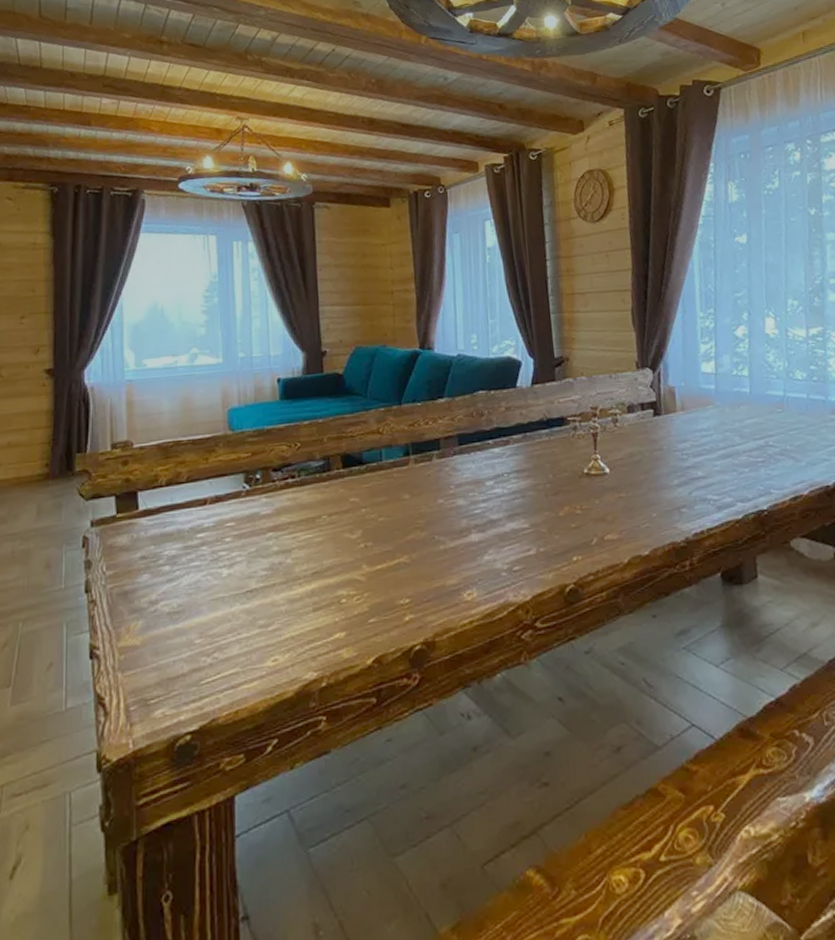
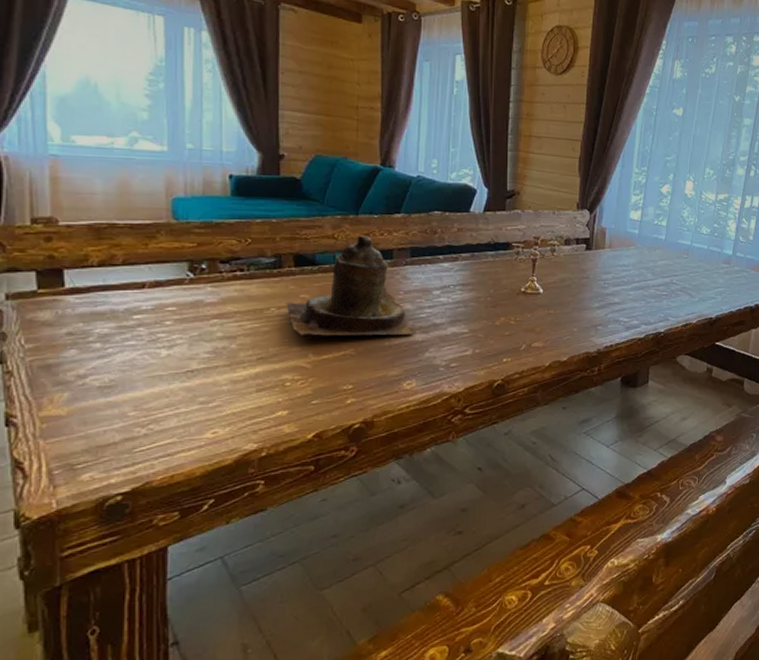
teapot: none [337,426,469,544] -> present [286,235,413,336]

